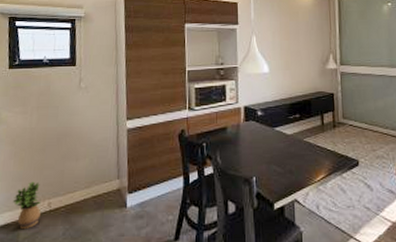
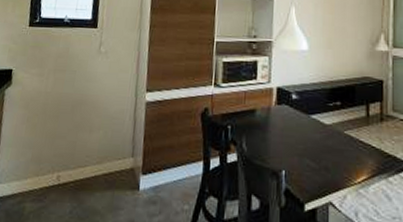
potted plant: present [12,181,41,228] -> none [21,150,51,202]

